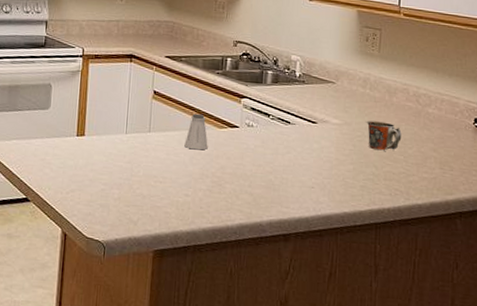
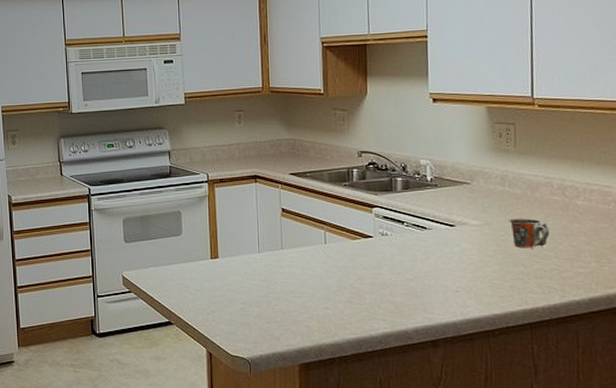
saltshaker: present [184,113,208,150] -> none [318,227,343,263]

